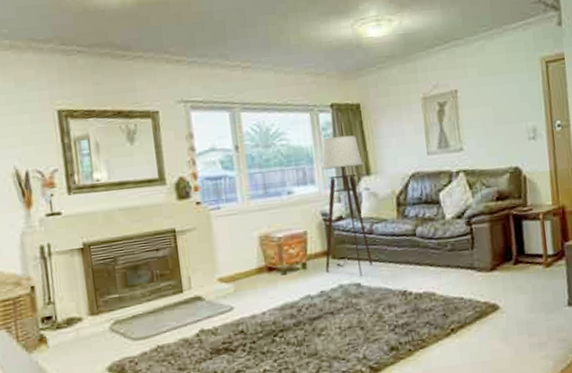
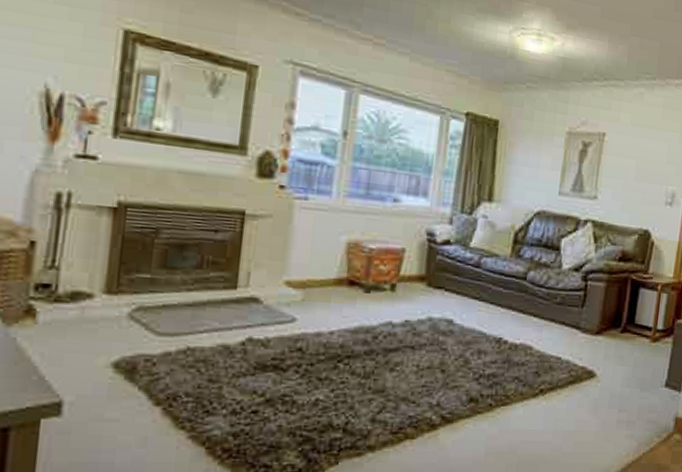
floor lamp: present [321,135,373,276] -> none [416,148,487,312]

